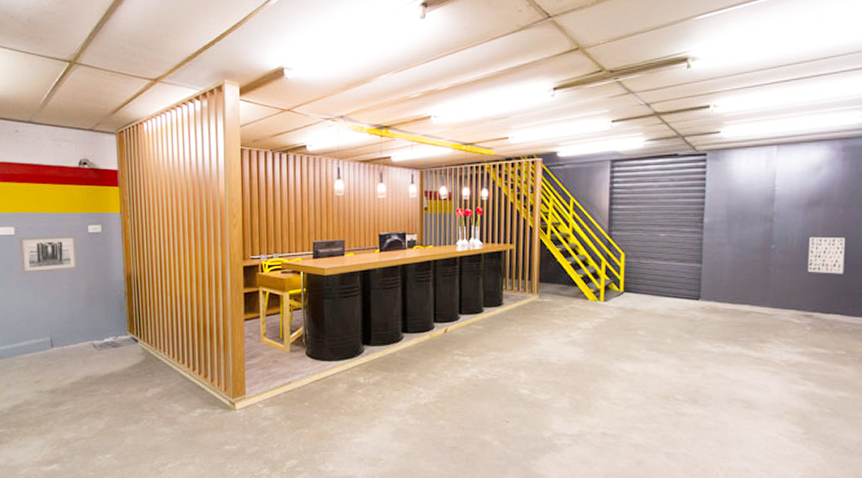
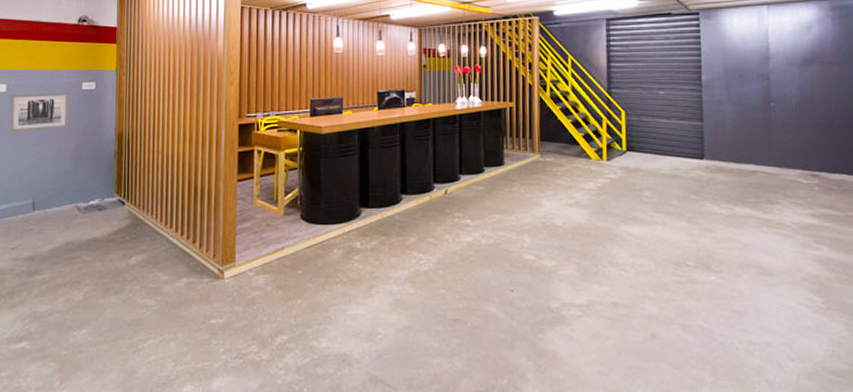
wall art: present [807,236,845,274] -> none [807,94,846,133]

